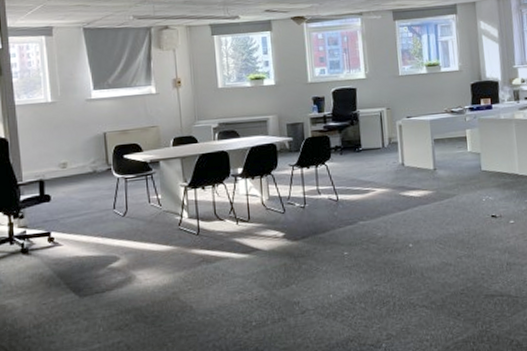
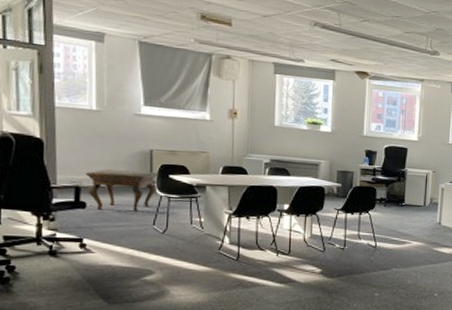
side table: none [47,155,113,201] -> present [85,169,157,212]

